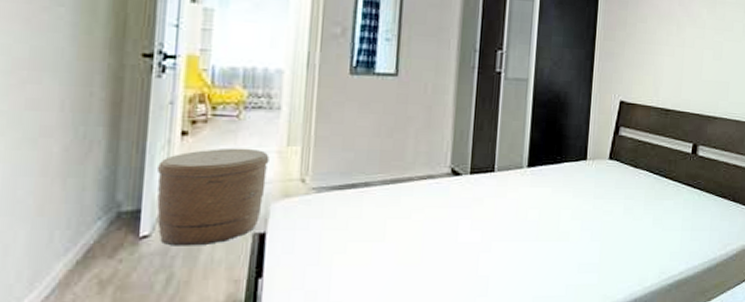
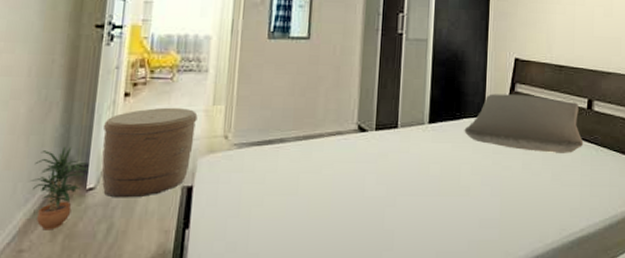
potted plant: none [71,190,141,282] -> present [31,146,89,231]
pillow: none [565,137,687,198] -> present [464,94,584,153]

